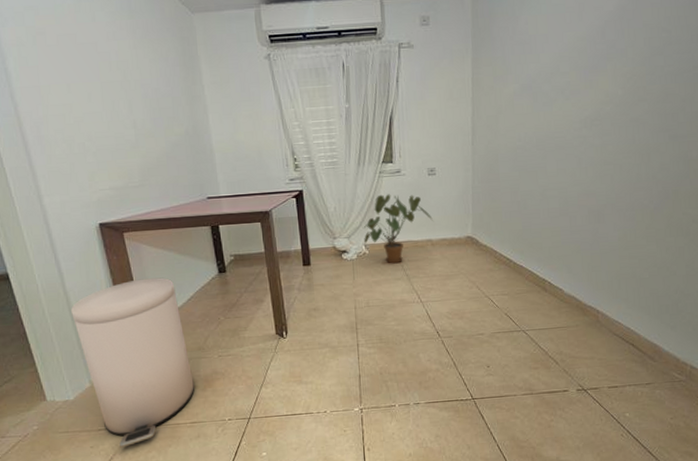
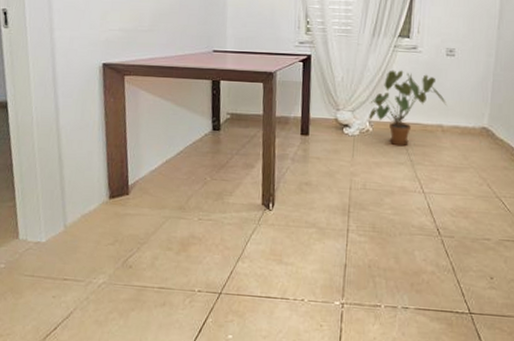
pedal bin: present [71,277,195,448] -> none [60,125,170,303]

